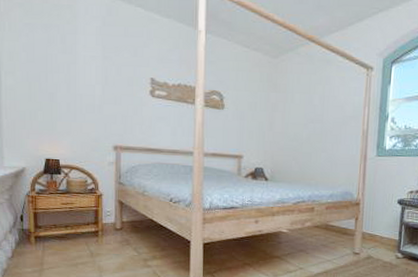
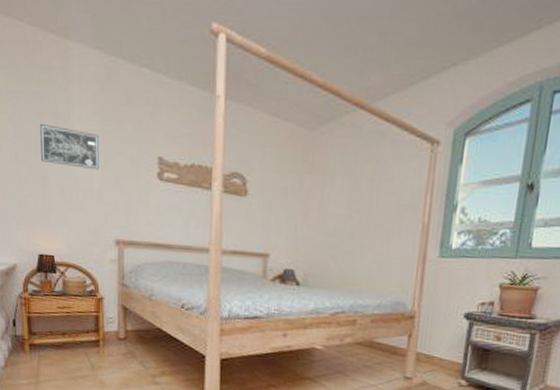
wall art: none [49,50,100,89] -> present [39,123,99,170]

